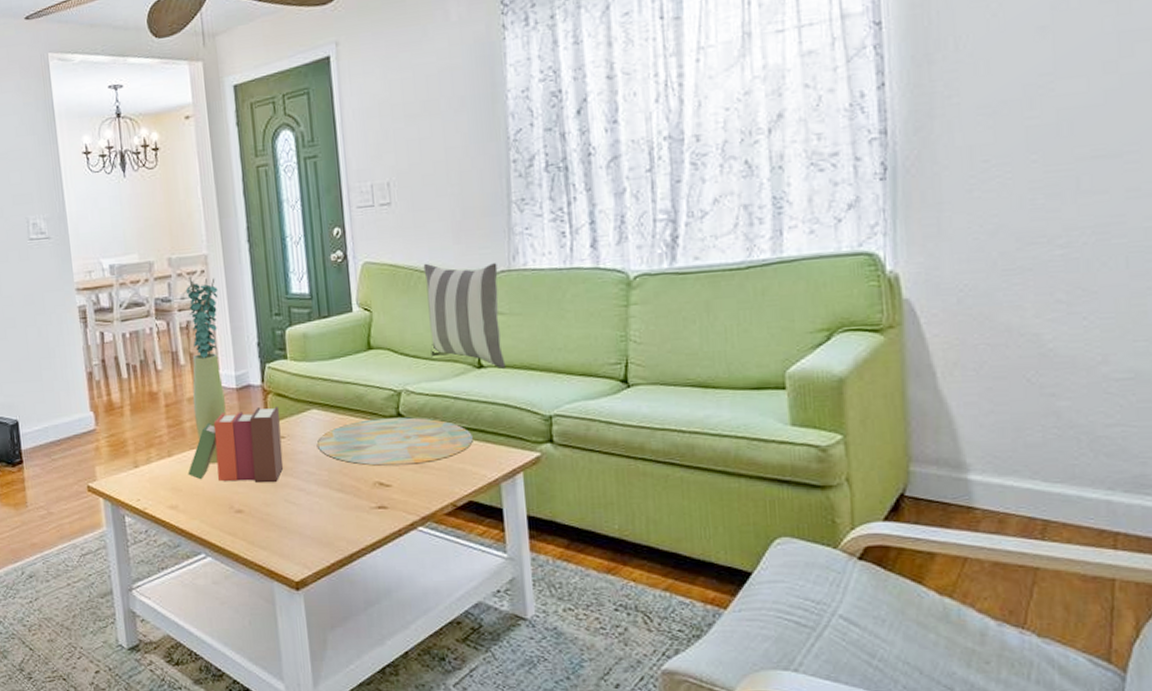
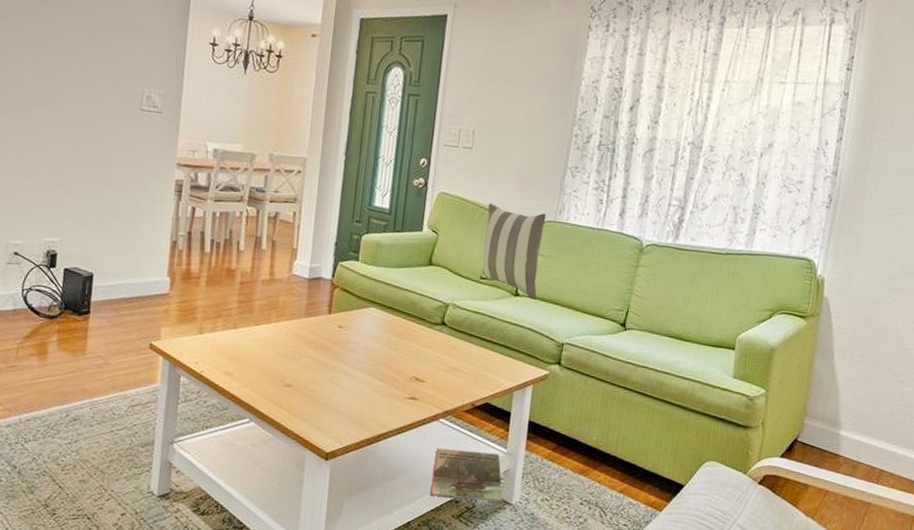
vase: present [185,277,226,464] -> none [264,174,310,341]
books: present [187,407,284,483] -> none [248,297,343,365]
decorative tray: present [317,417,473,467] -> none [369,323,499,367]
magazine: none [421,560,515,618] -> present [430,448,503,502]

